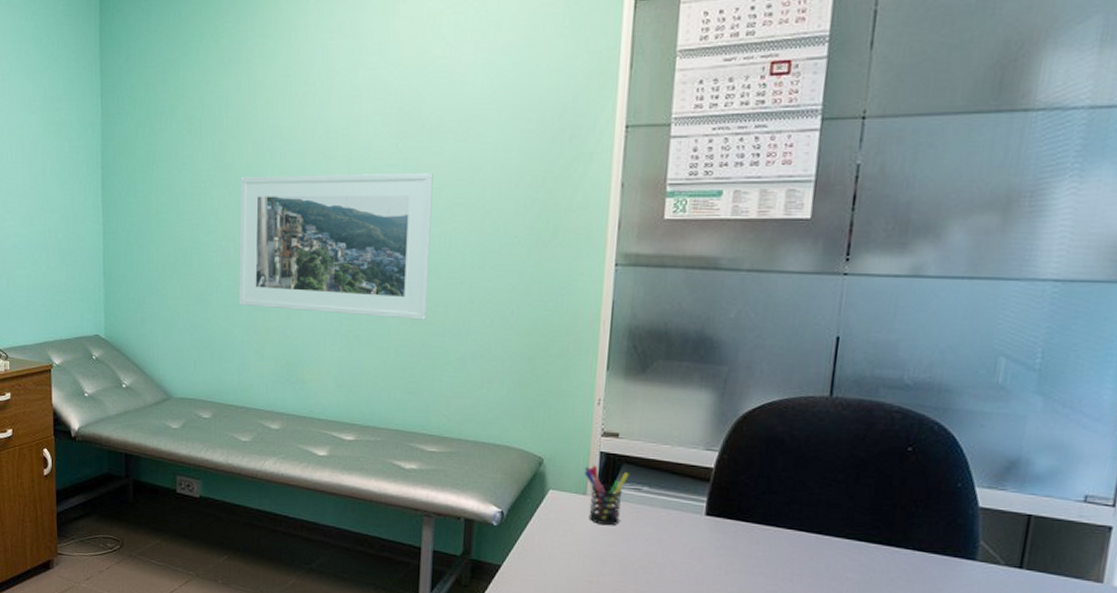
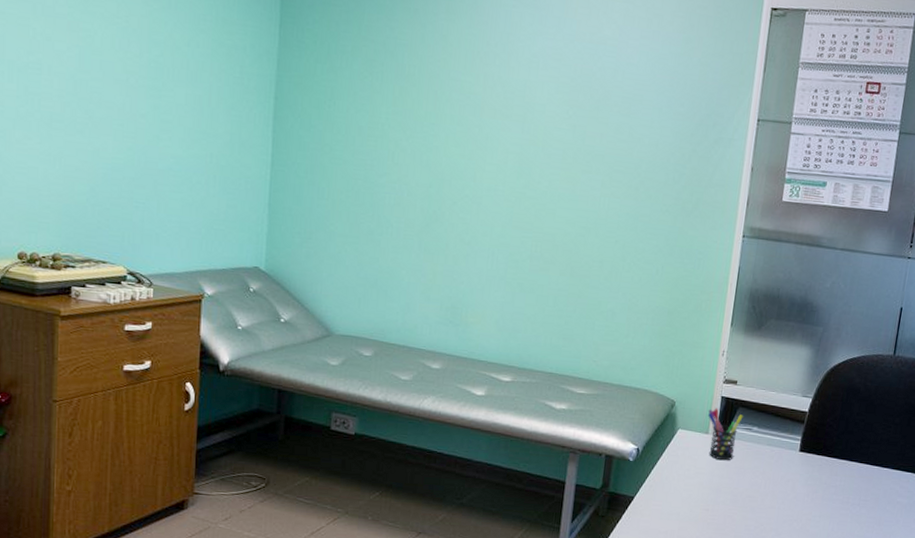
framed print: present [238,172,434,320] -> none [408,123,598,273]

